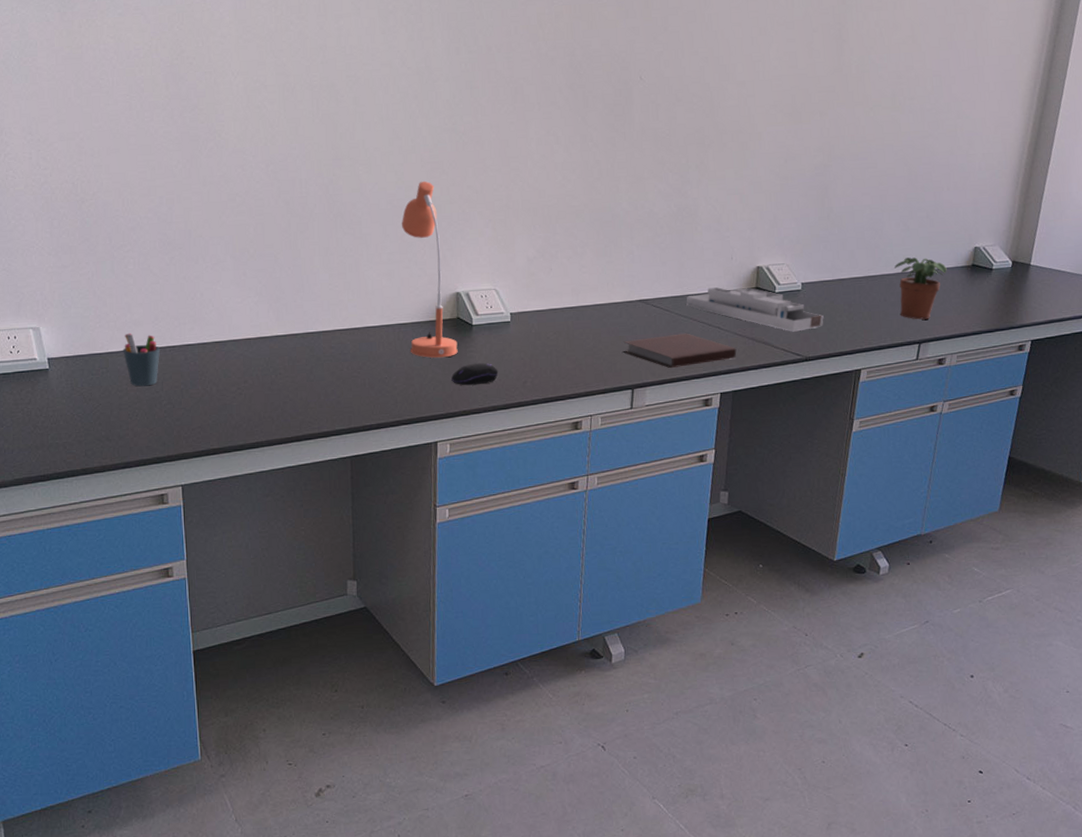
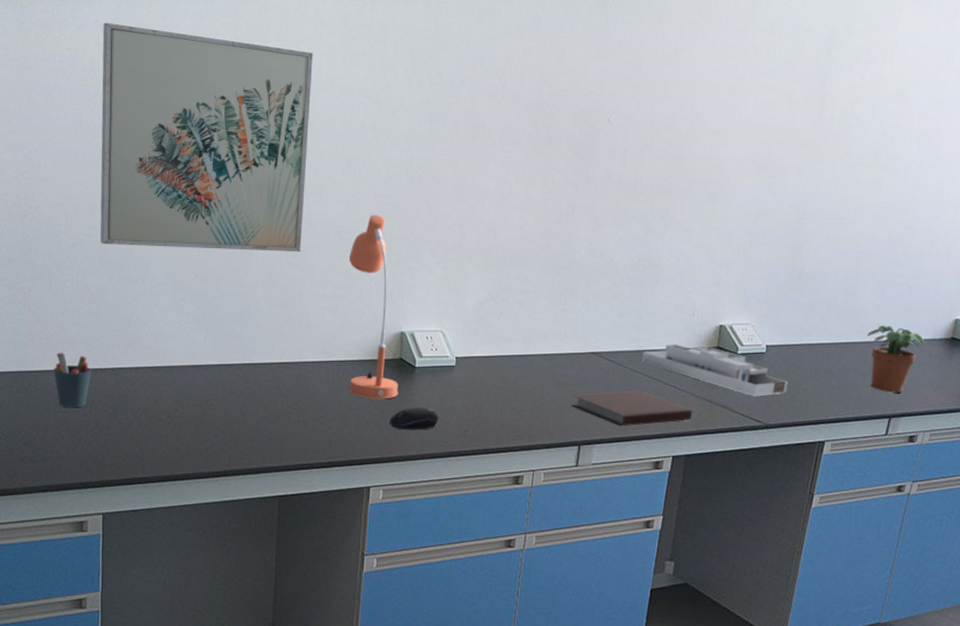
wall art: none [144,9,355,227] -> present [100,22,313,253]

